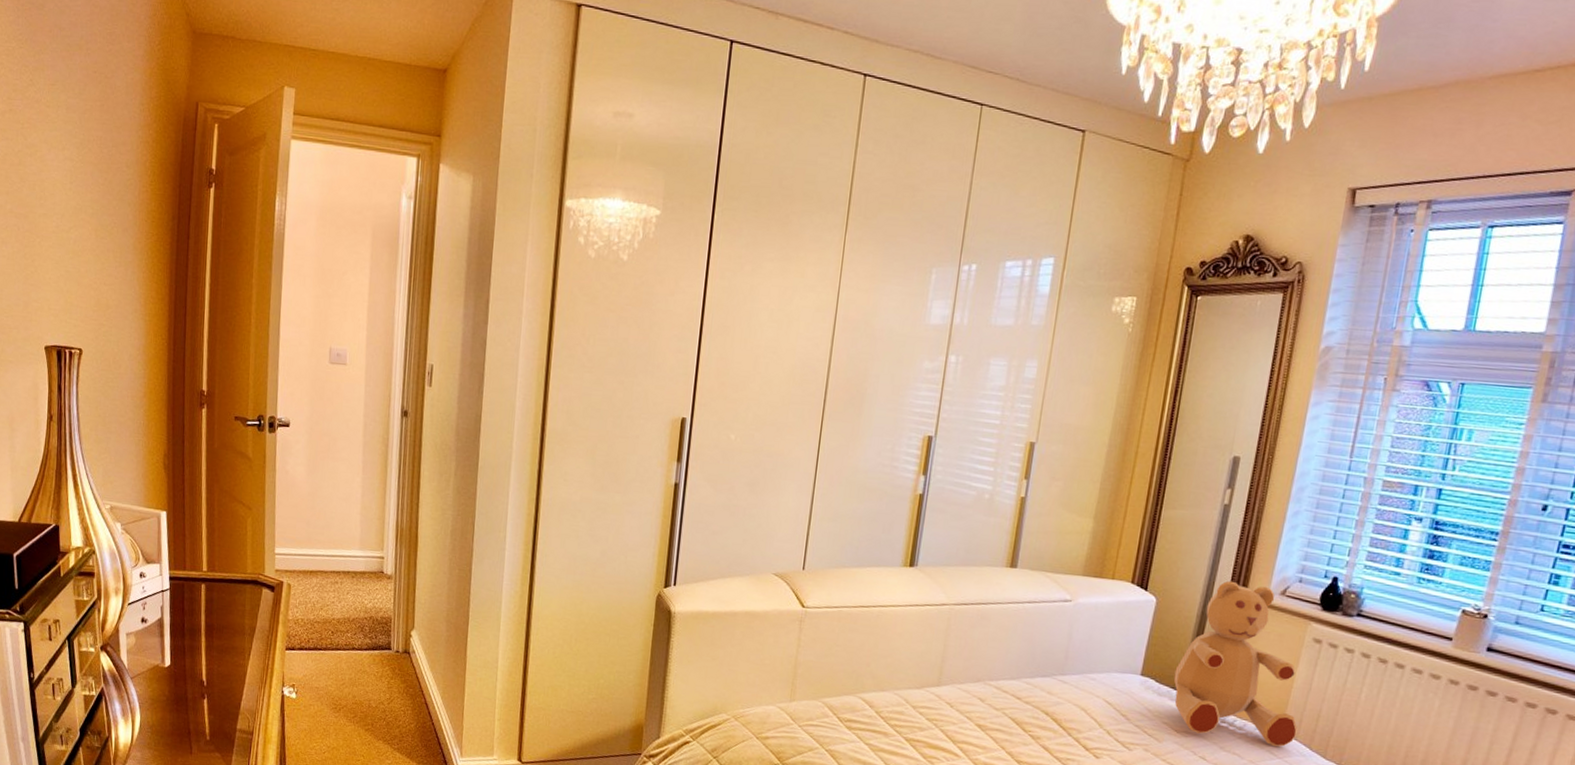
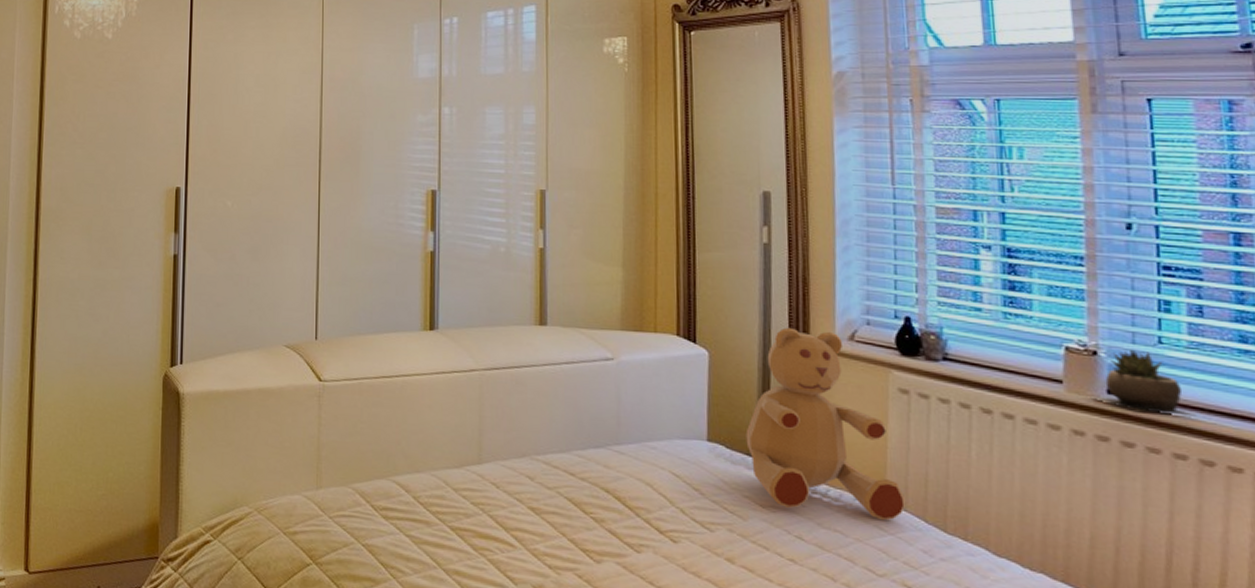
succulent plant: none [1471,614,1554,673] -> present [1090,349,1197,417]

